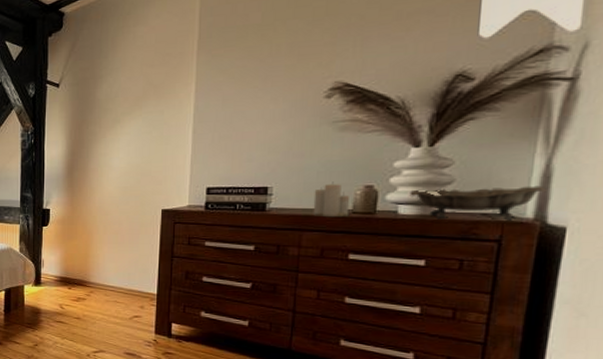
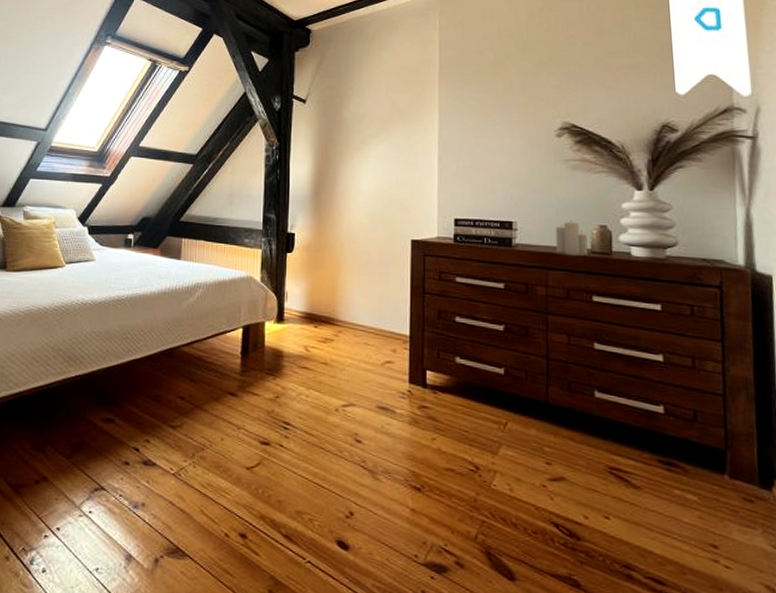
decorative bowl: present [410,185,547,221] -> none [639,232,751,267]

